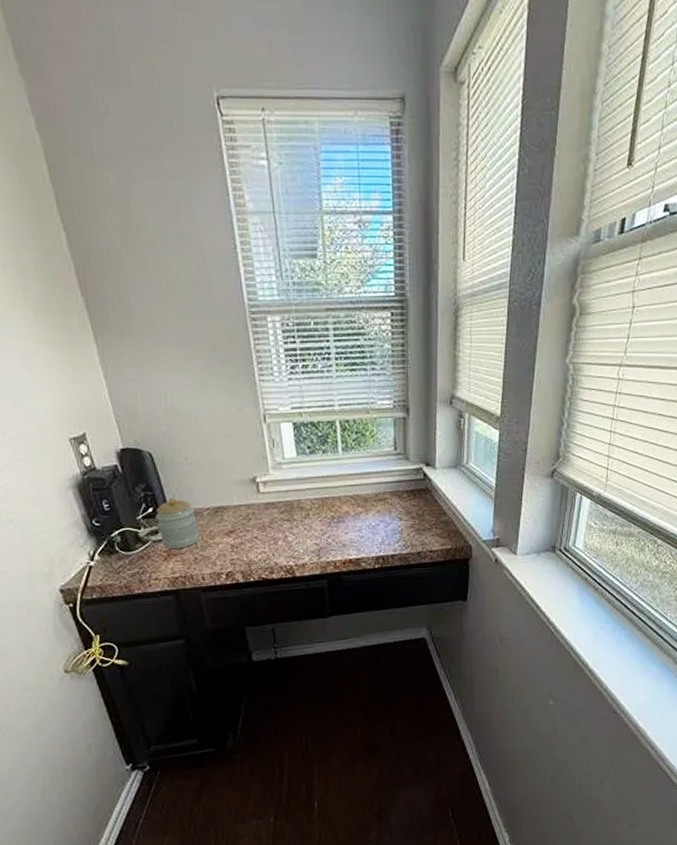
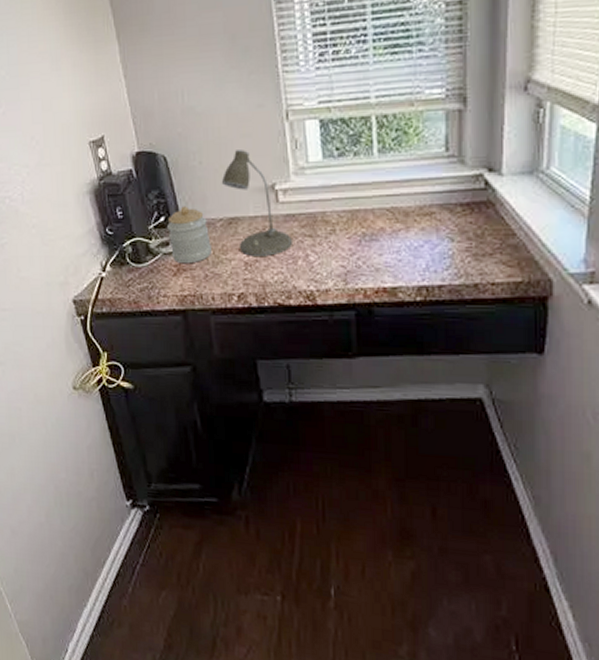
desk lamp: none [206,447,273,539] -> present [221,150,292,256]

